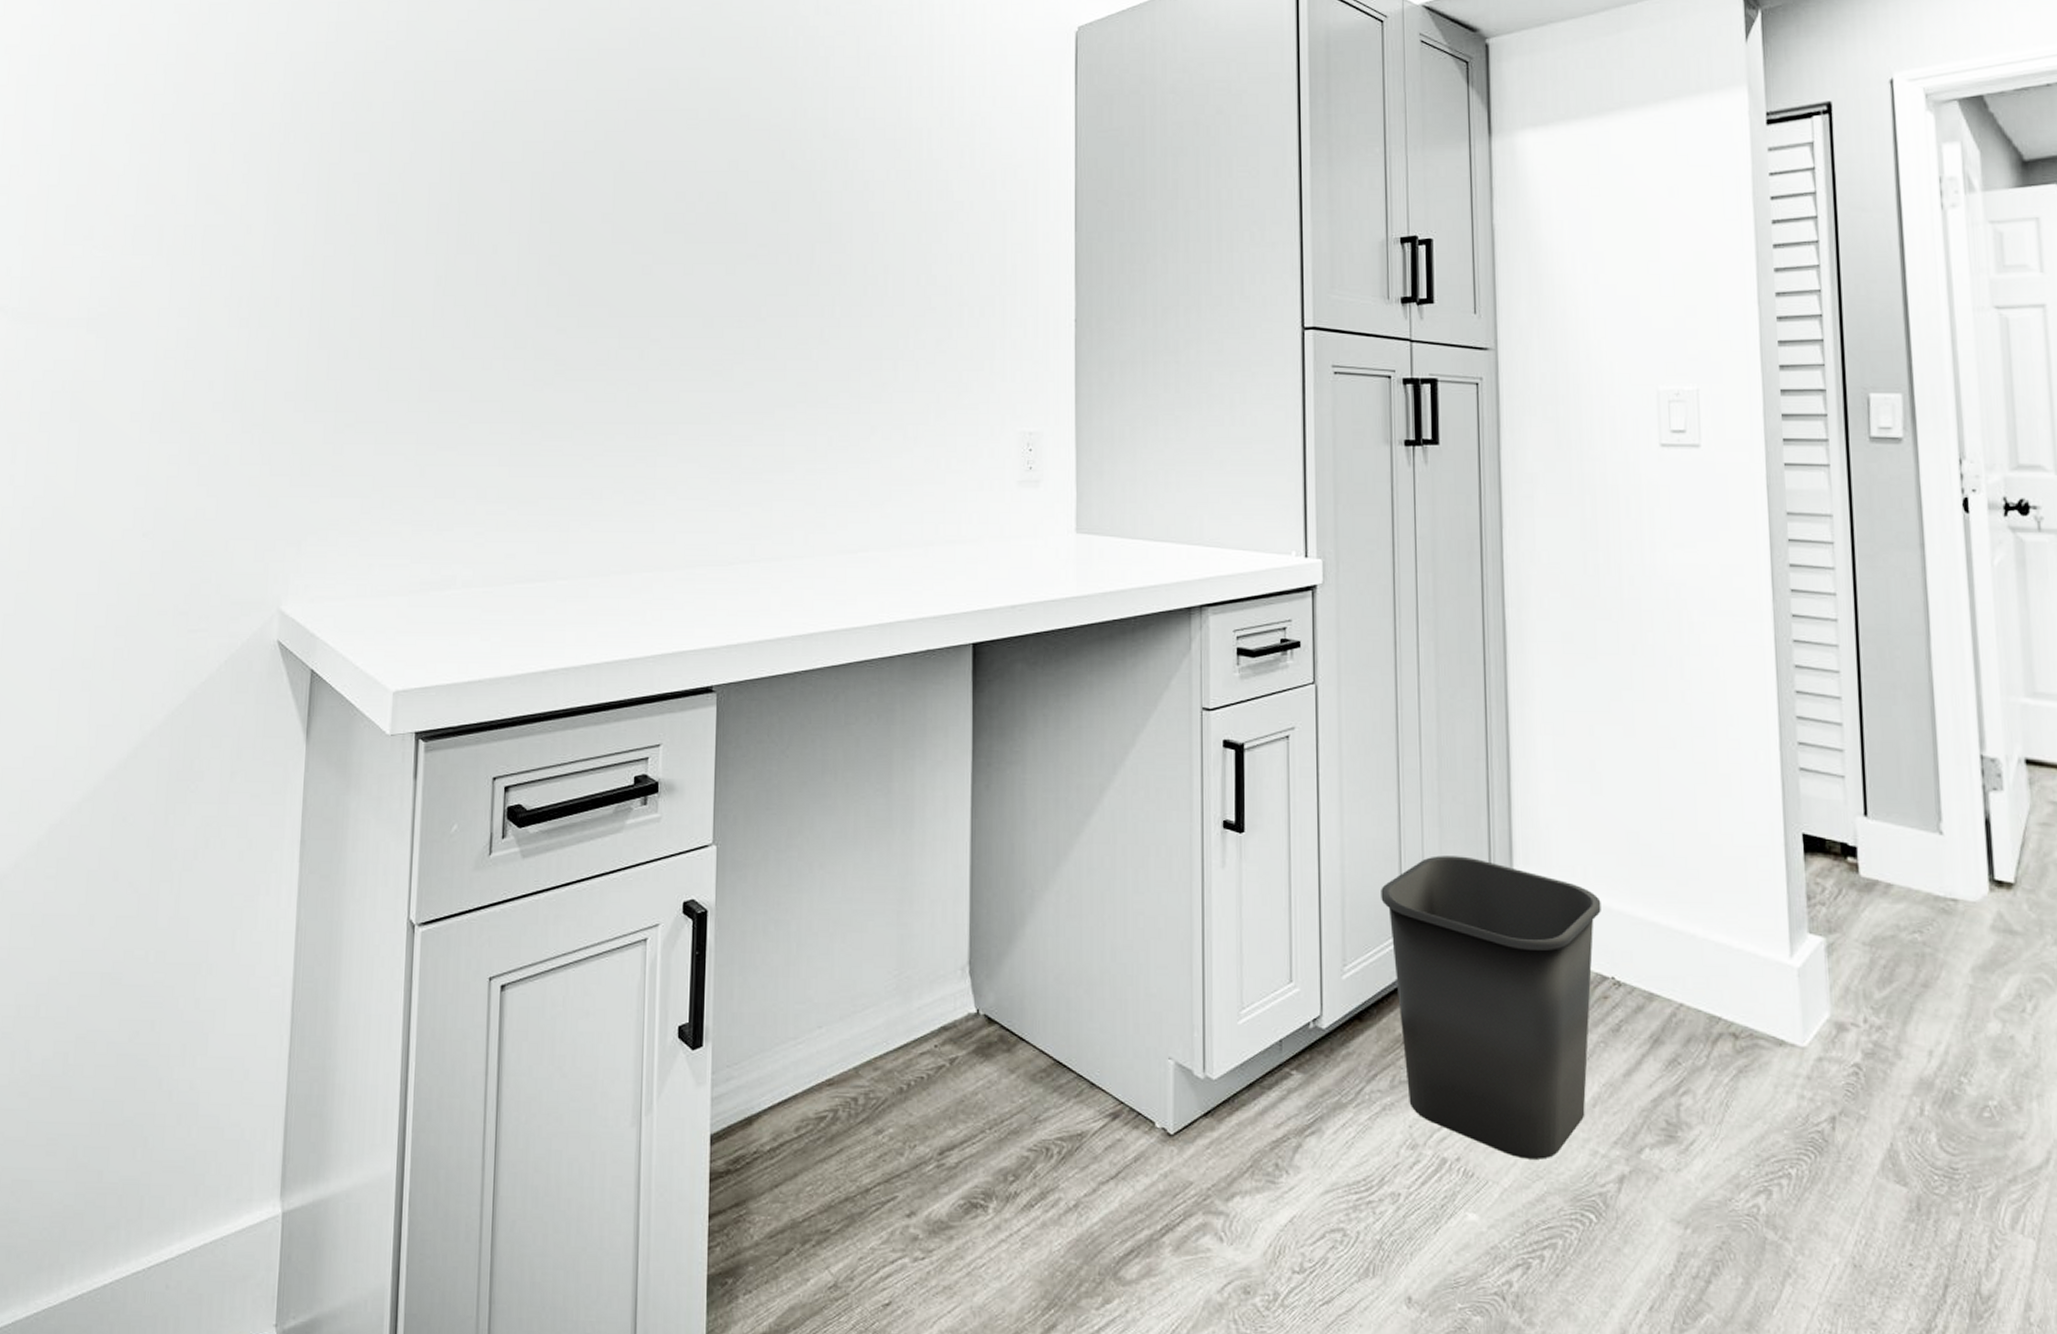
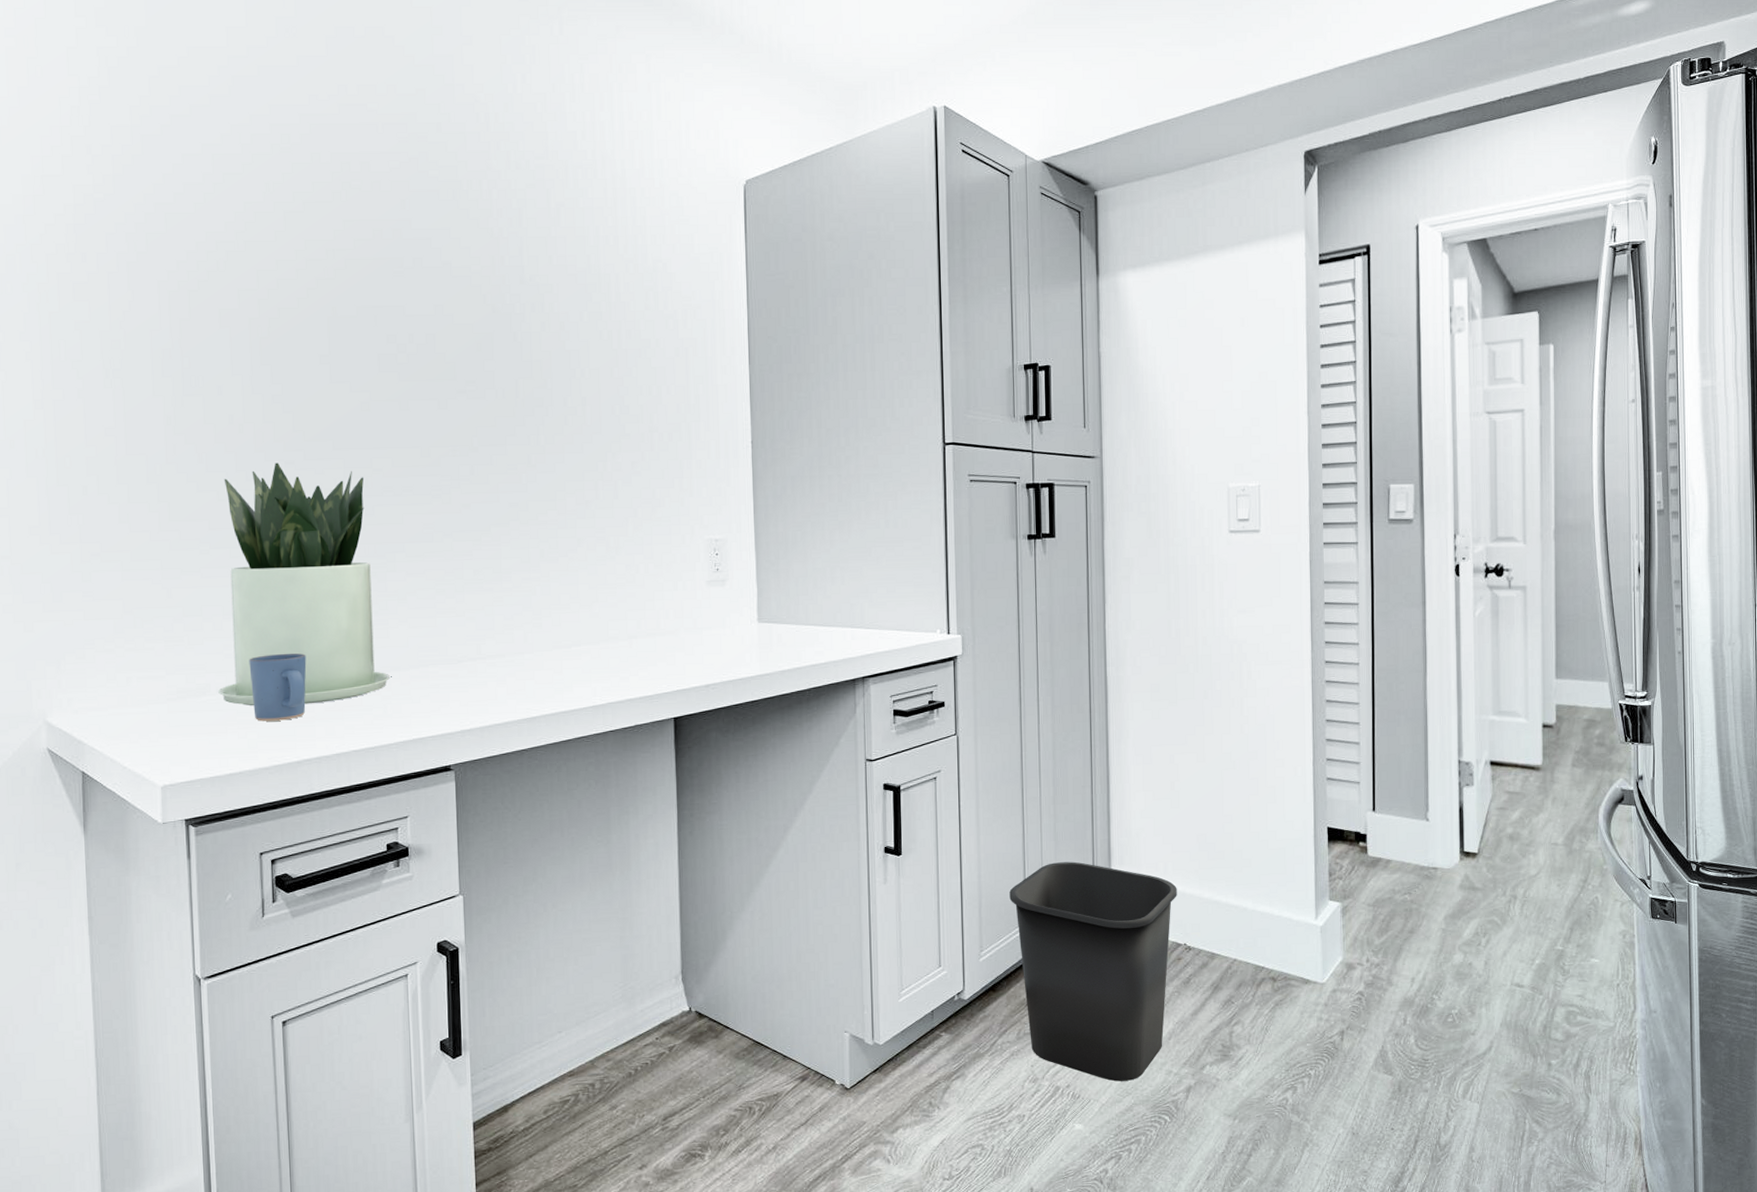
planter: none [464,329,653,605] -> present [218,462,391,706]
mug: none [499,544,562,623] -> present [249,653,307,722]

